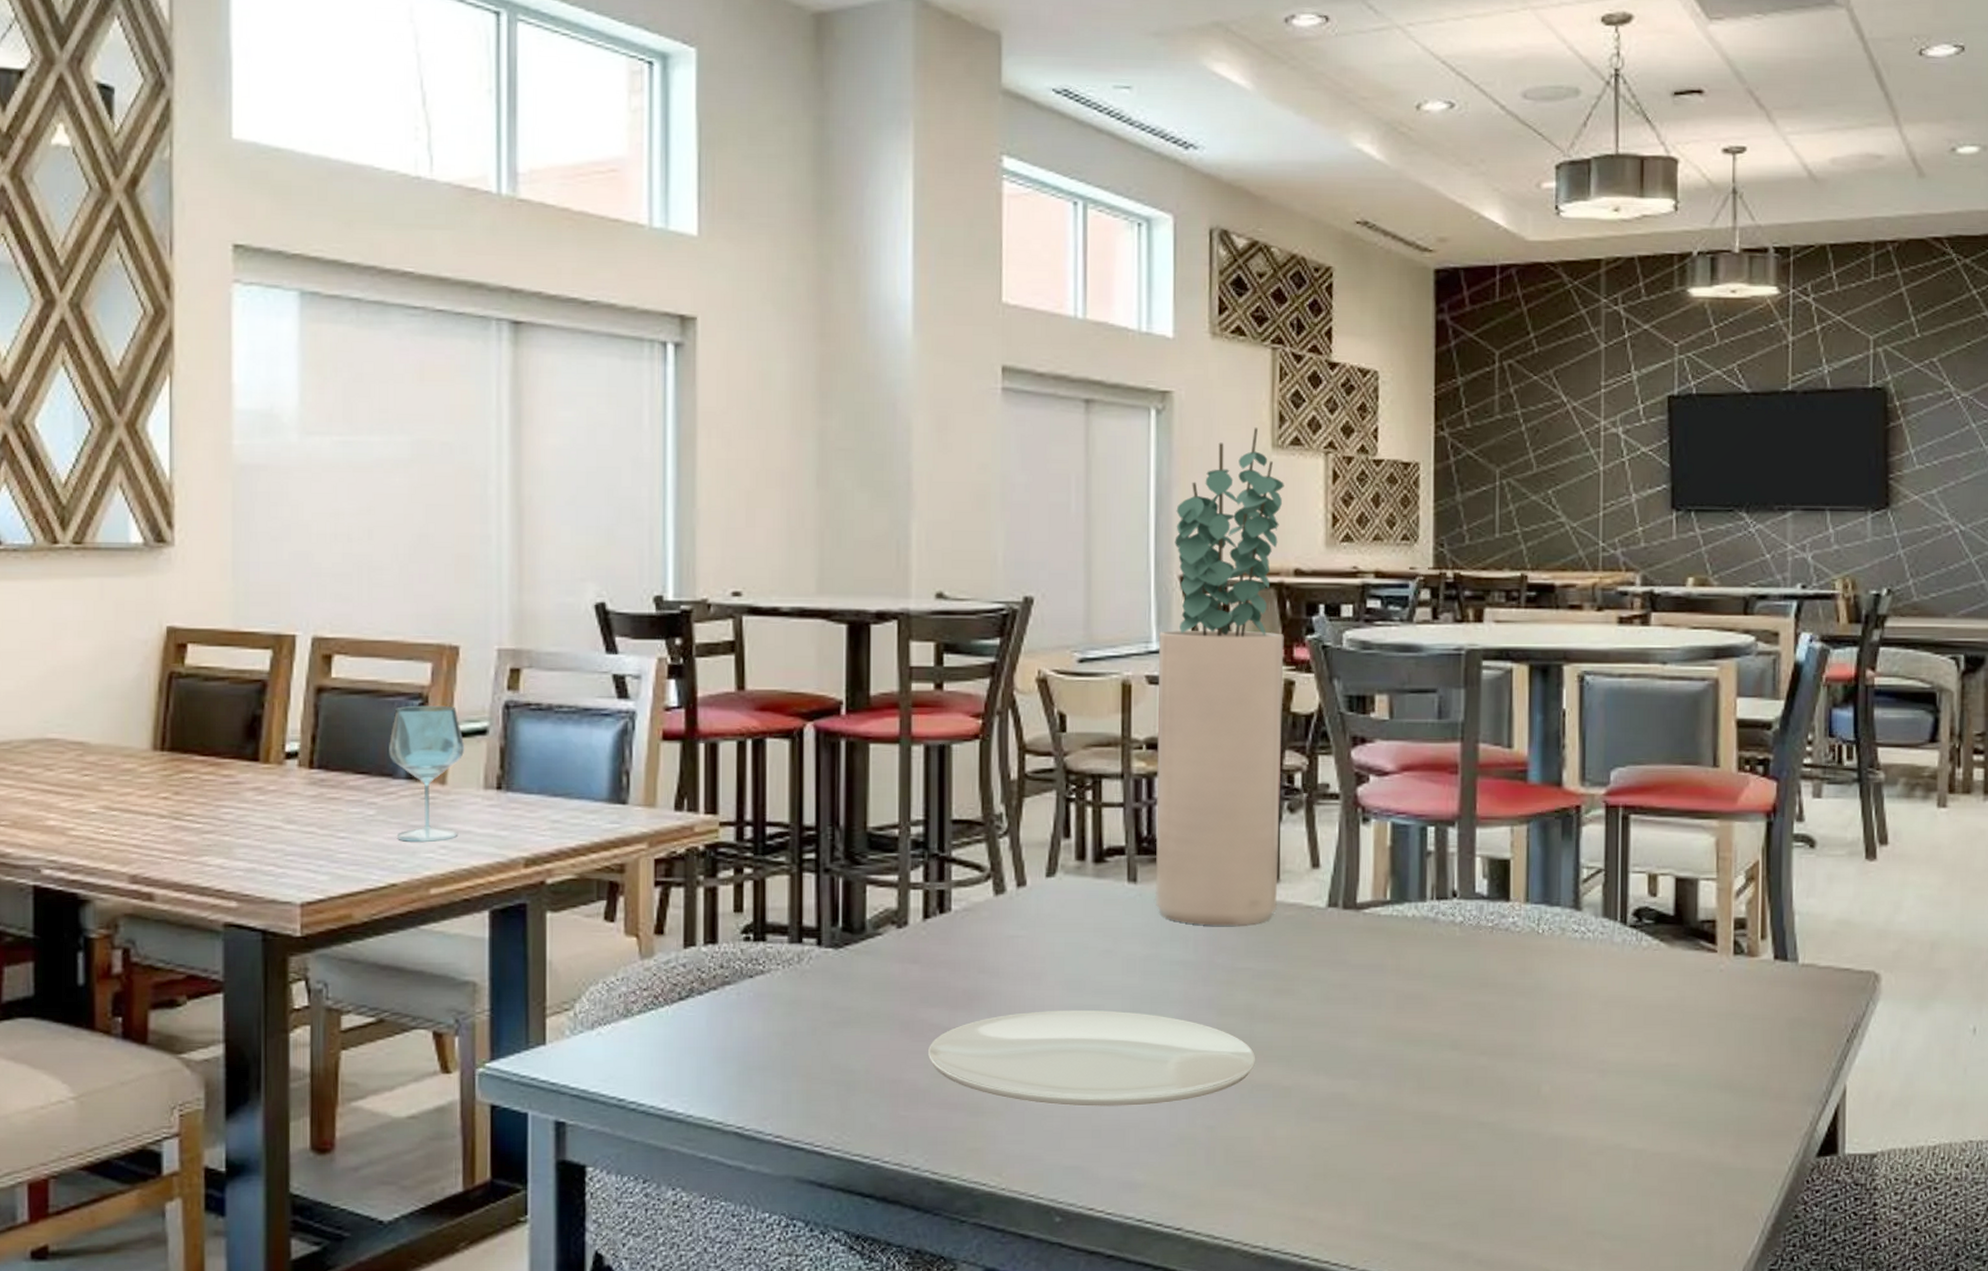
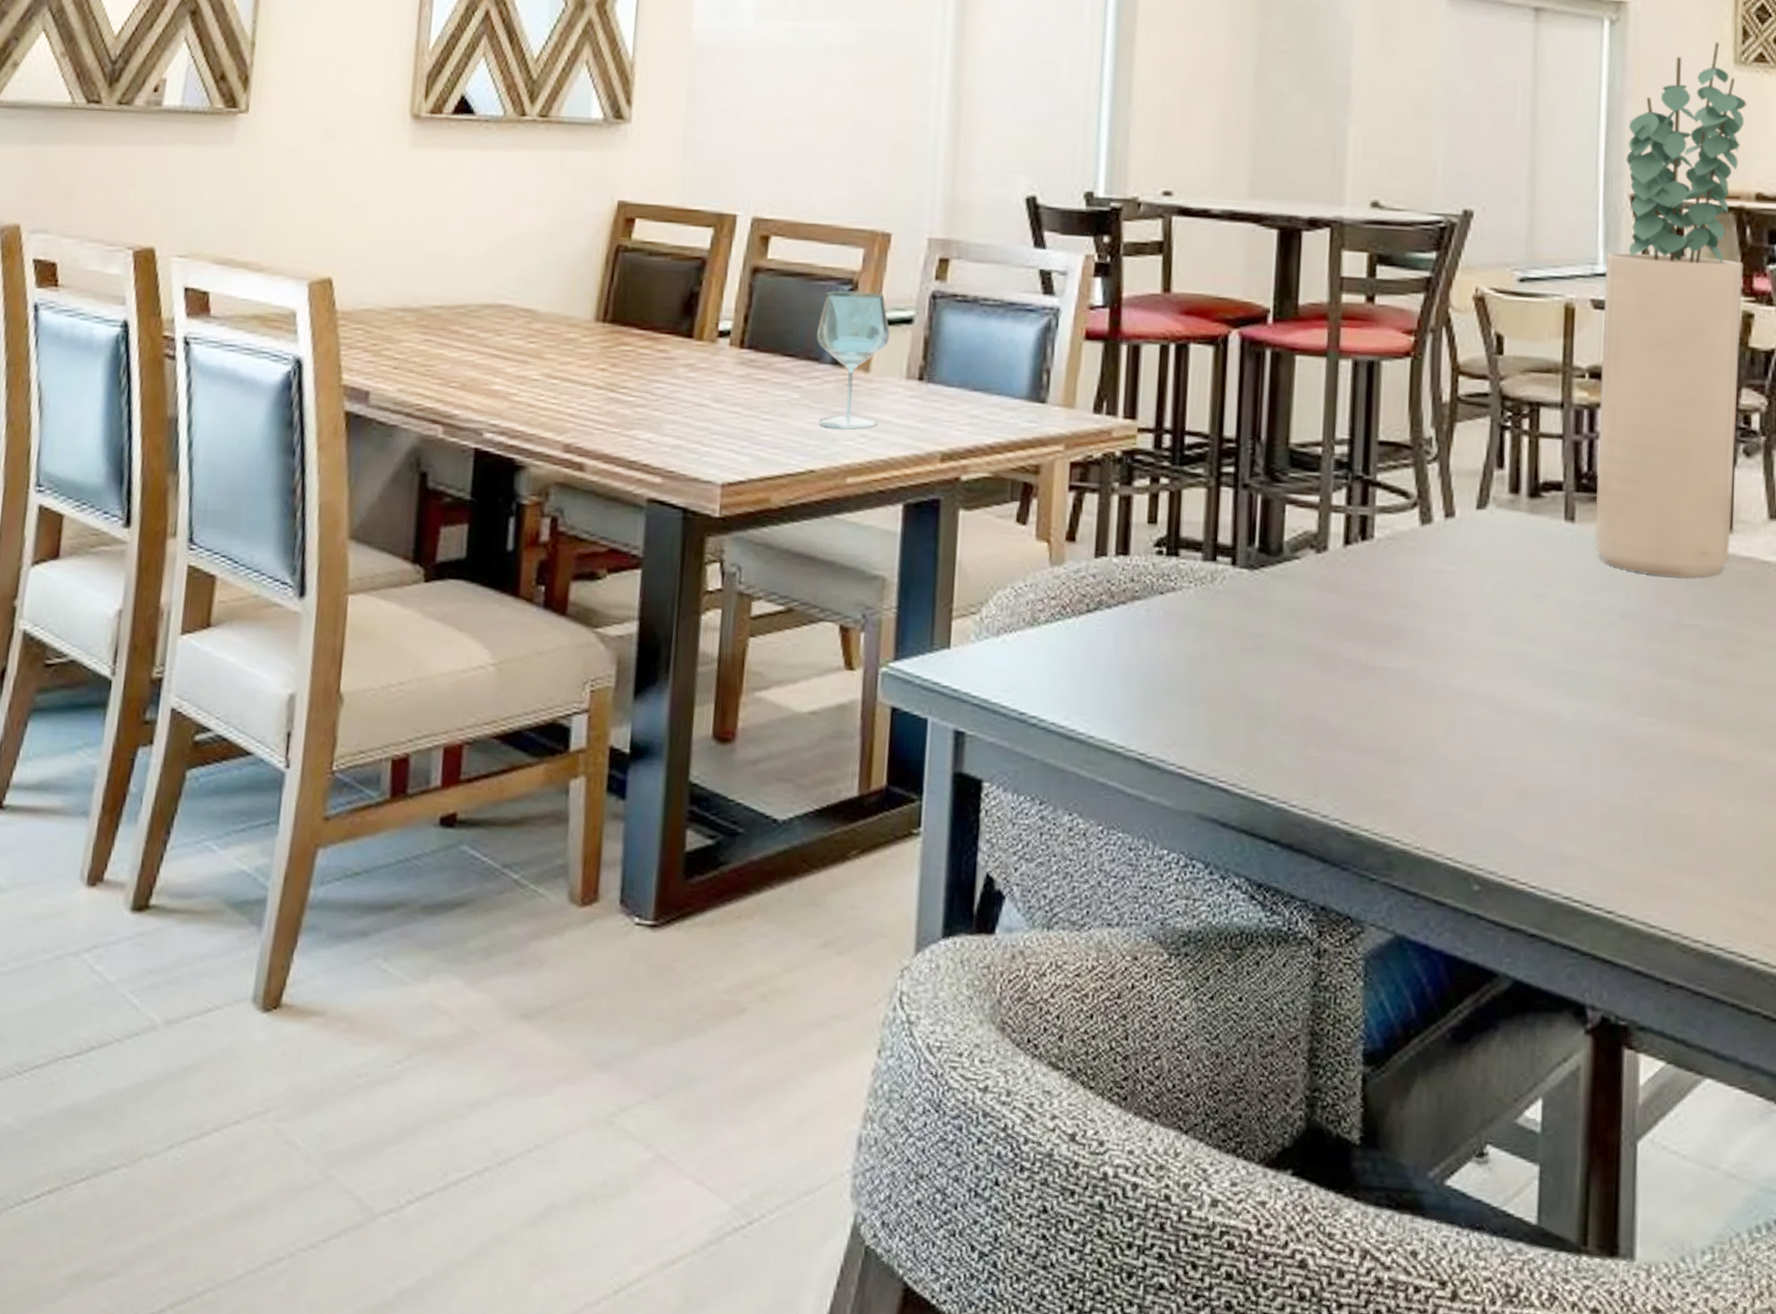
plate: present [927,1010,1256,1107] -> none [1342,654,1702,769]

